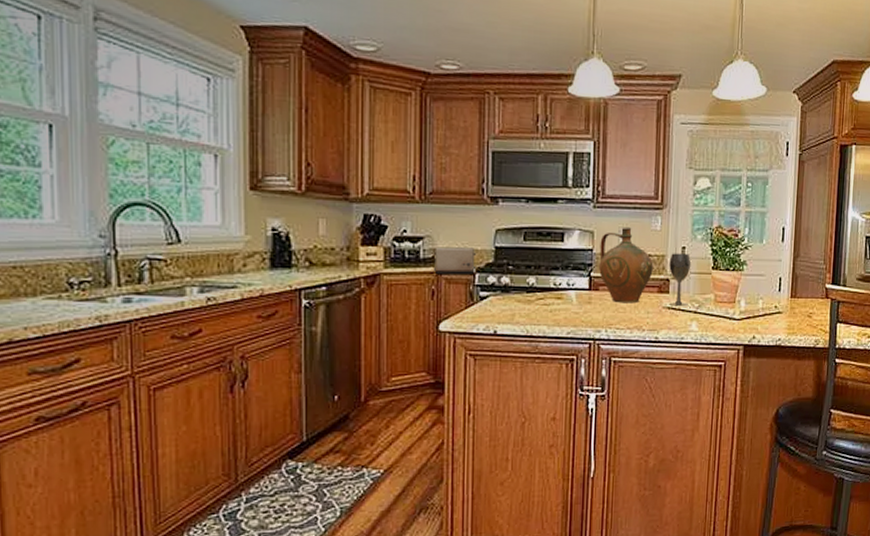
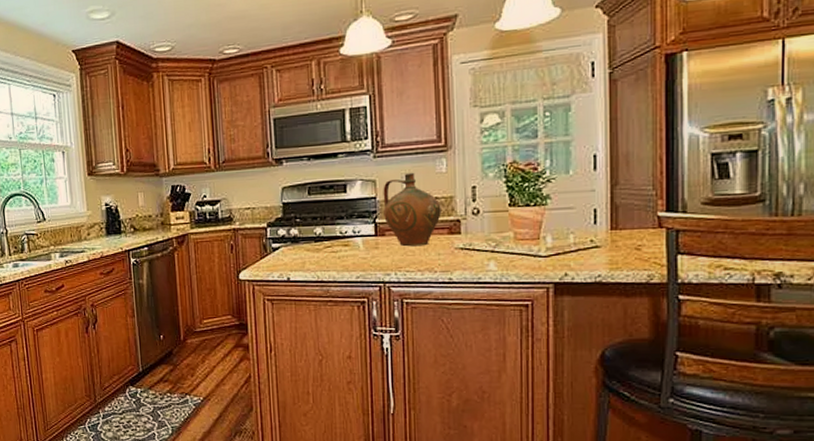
toaster: present [434,246,477,275] -> none [230,204,267,232]
wine glass: present [669,253,692,307] -> none [459,192,484,247]

